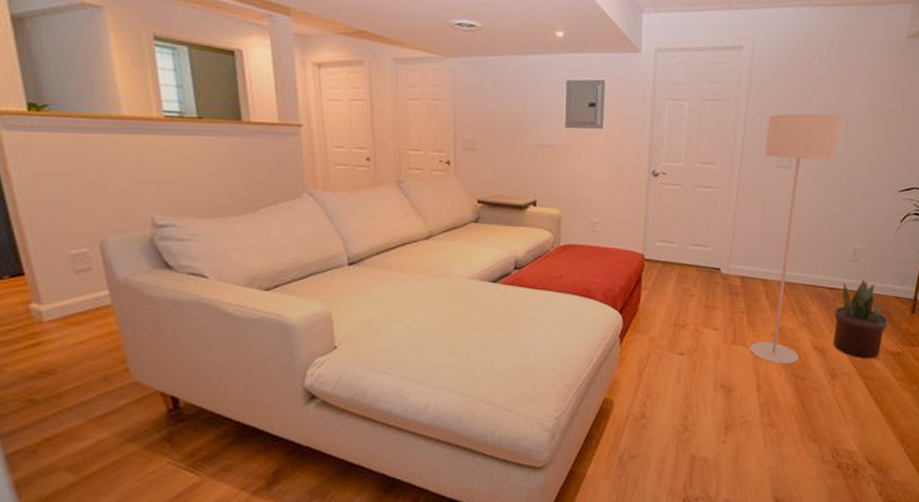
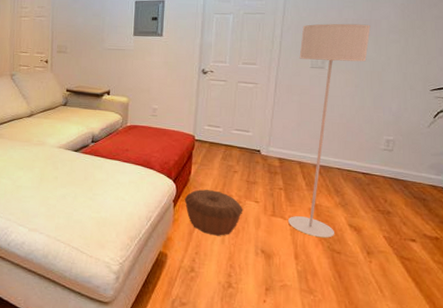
woven basket: none [632,319,701,373] -> present [184,189,243,236]
planter: present [833,280,888,359] -> none [368,167,425,241]

